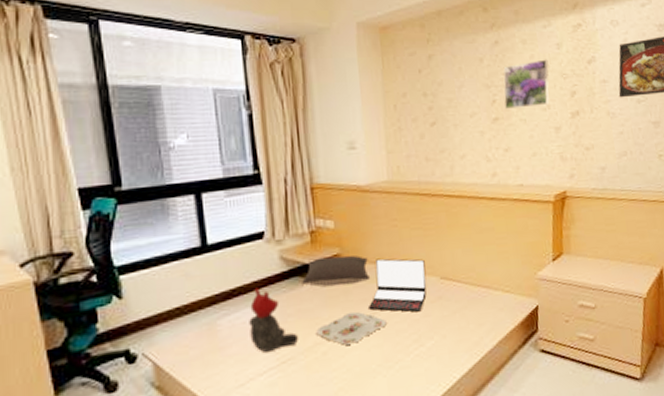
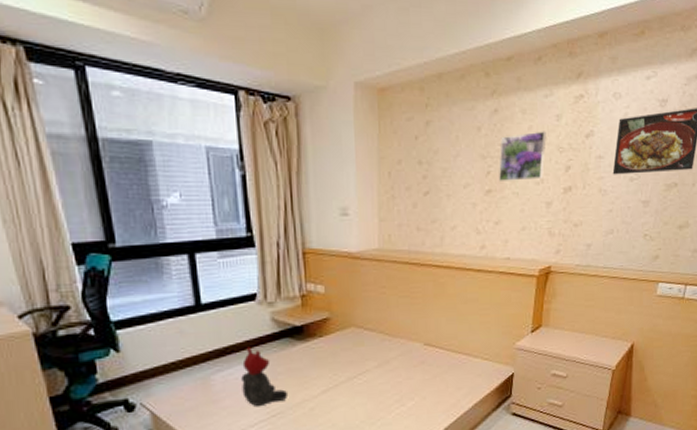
pillow: present [300,255,370,287] -> none [291,319,357,348]
serving tray: present [316,311,387,345] -> none [304,372,371,402]
laptop: present [369,258,427,312] -> none [355,323,411,375]

